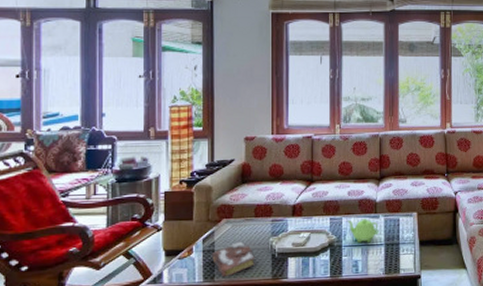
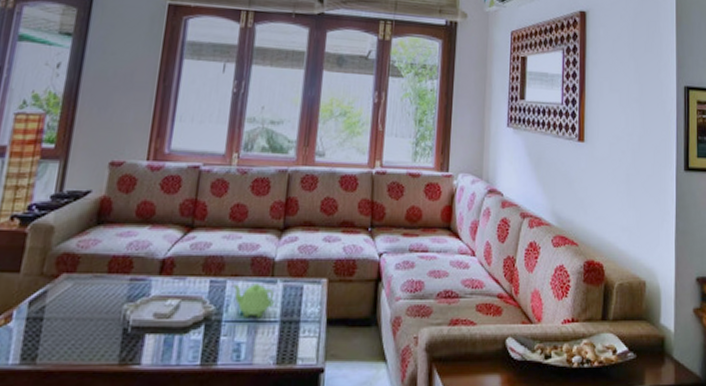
book: present [211,241,256,278] -> none [36,306,99,359]

